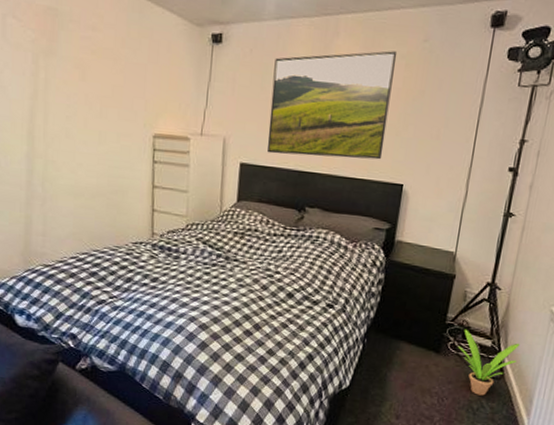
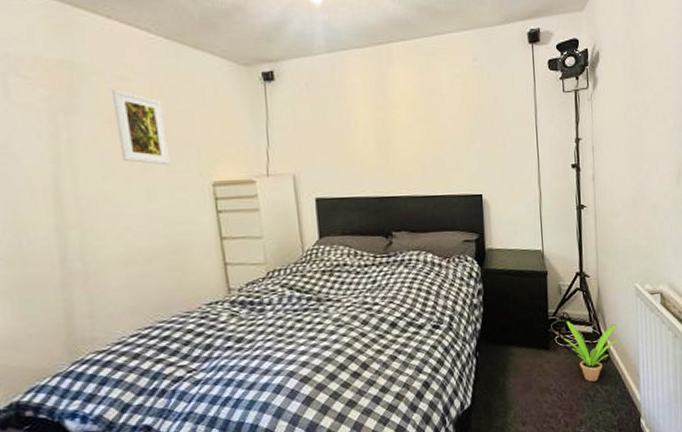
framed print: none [83,38,123,113] -> present [111,89,171,166]
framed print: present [267,51,398,160] -> none [334,72,457,184]

